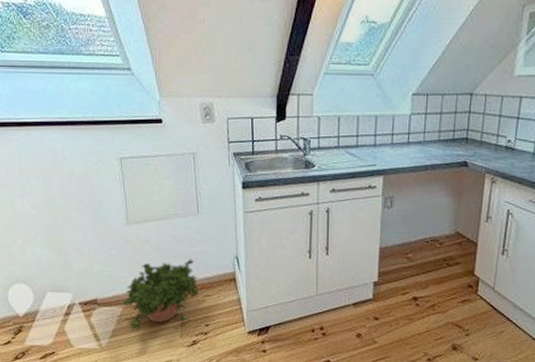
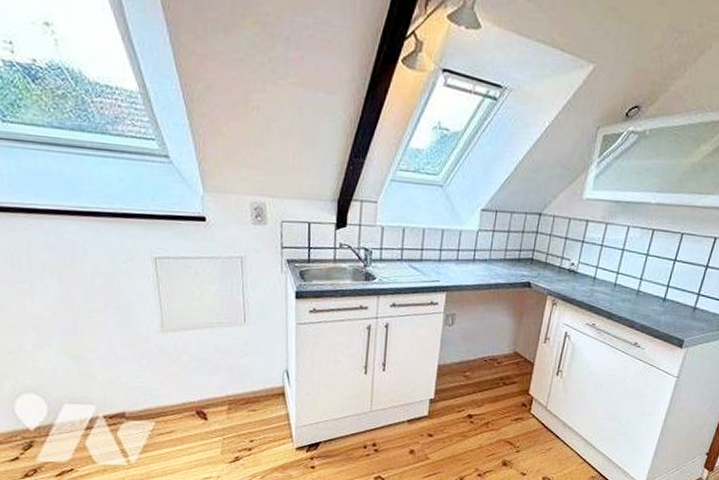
potted plant: present [121,258,199,332] -> none [153,370,244,447]

